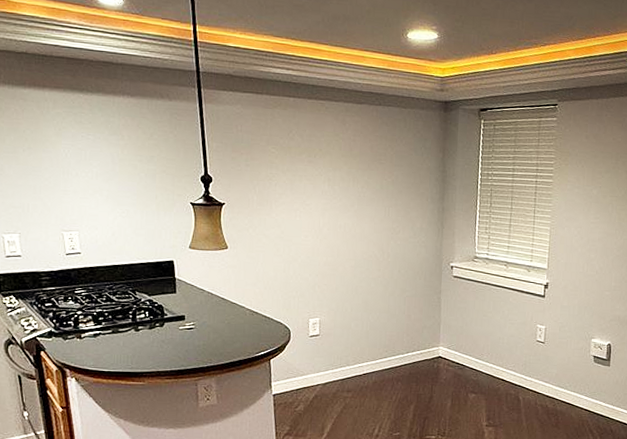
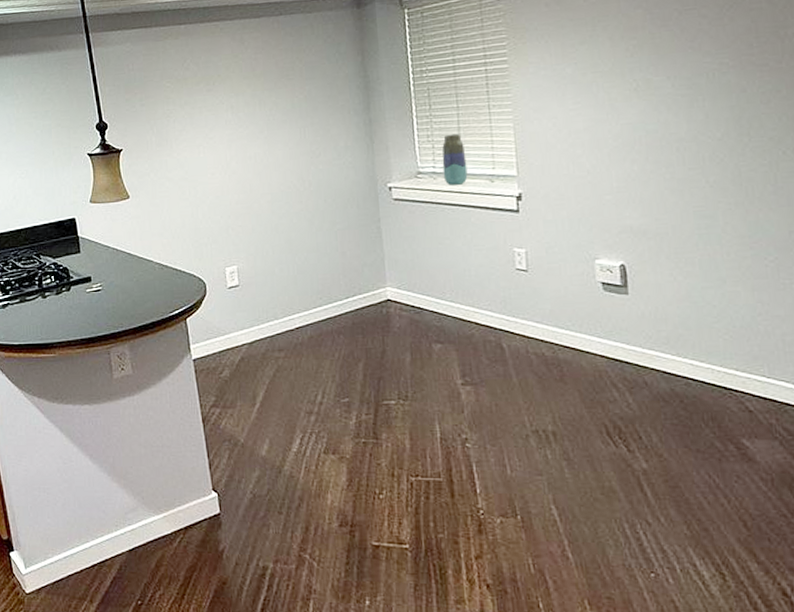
vase: none [493,229,513,272] -> present [442,133,468,186]

